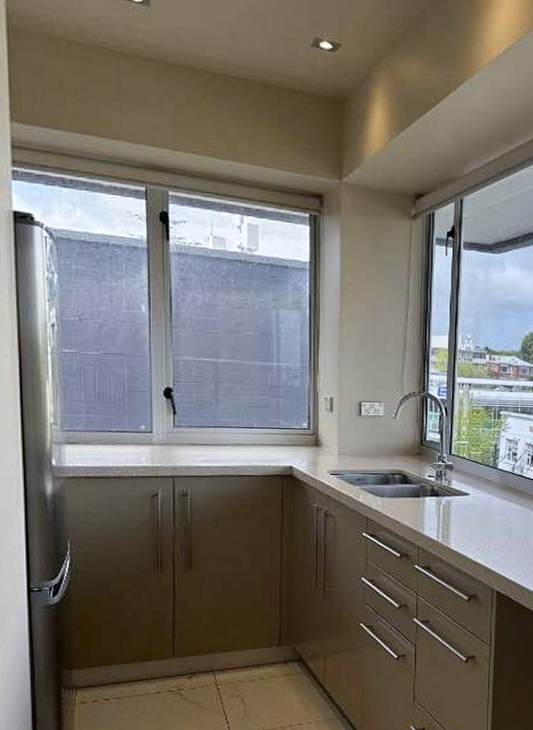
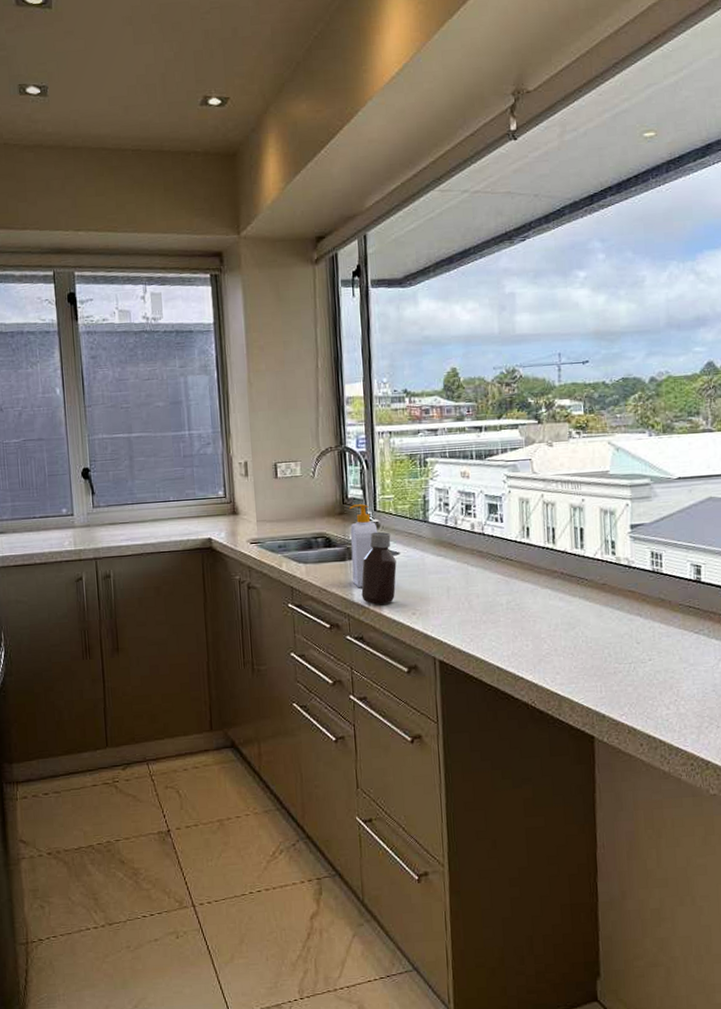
soap bottle: none [425,447,451,523] -> present [349,504,378,588]
bottle: none [432,473,466,539] -> present [361,531,397,605]

